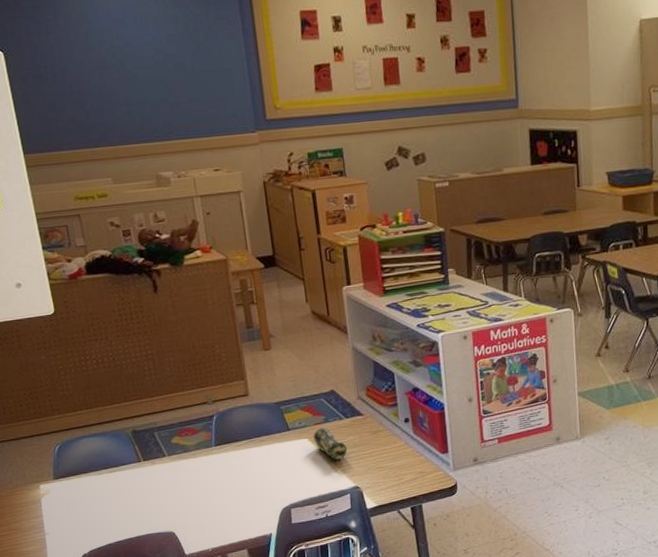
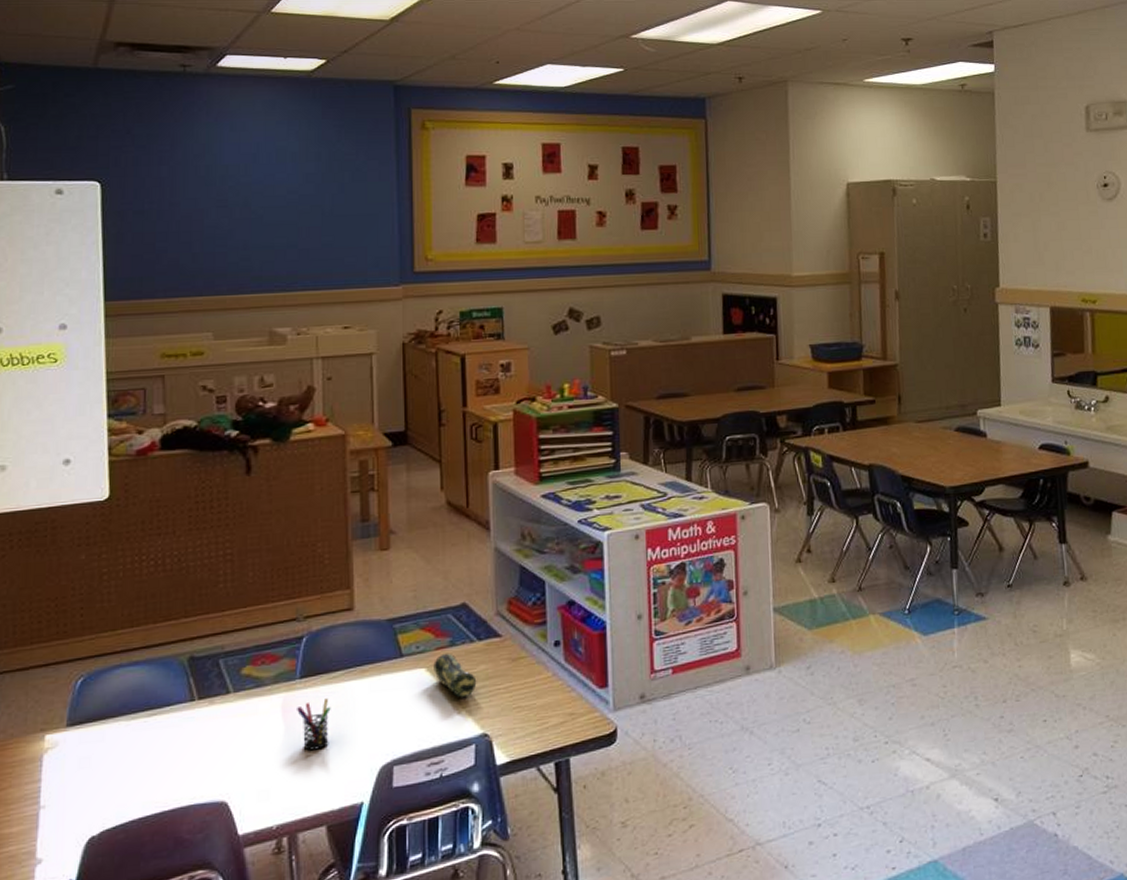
pen holder: none [215,460,242,497] -> present [297,698,331,751]

